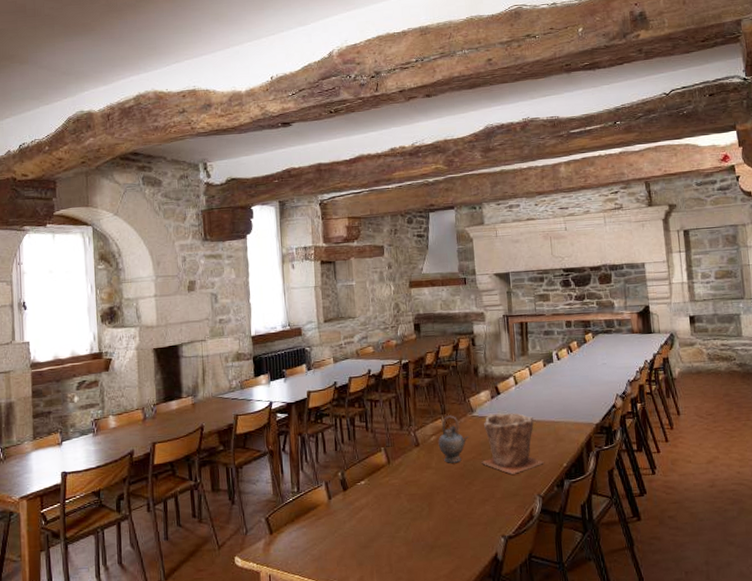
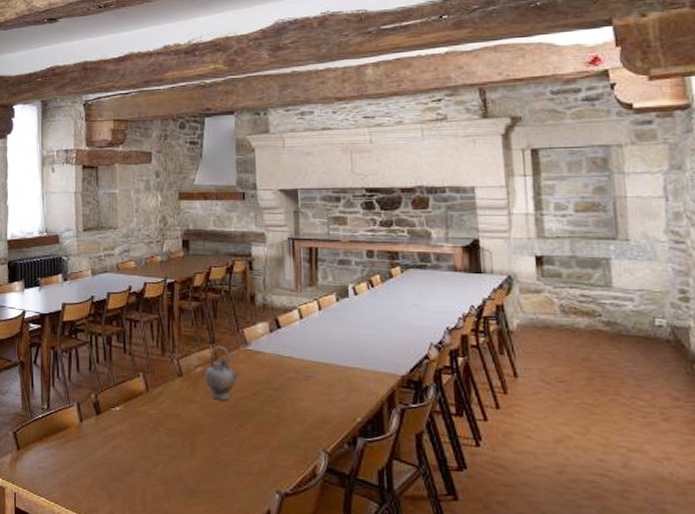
plant pot: present [481,413,544,475] -> none [255,349,332,423]

